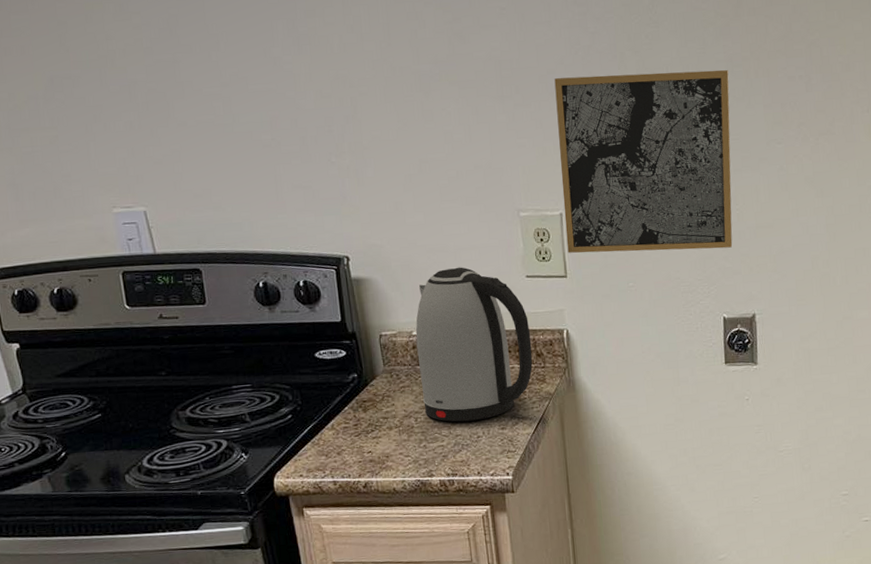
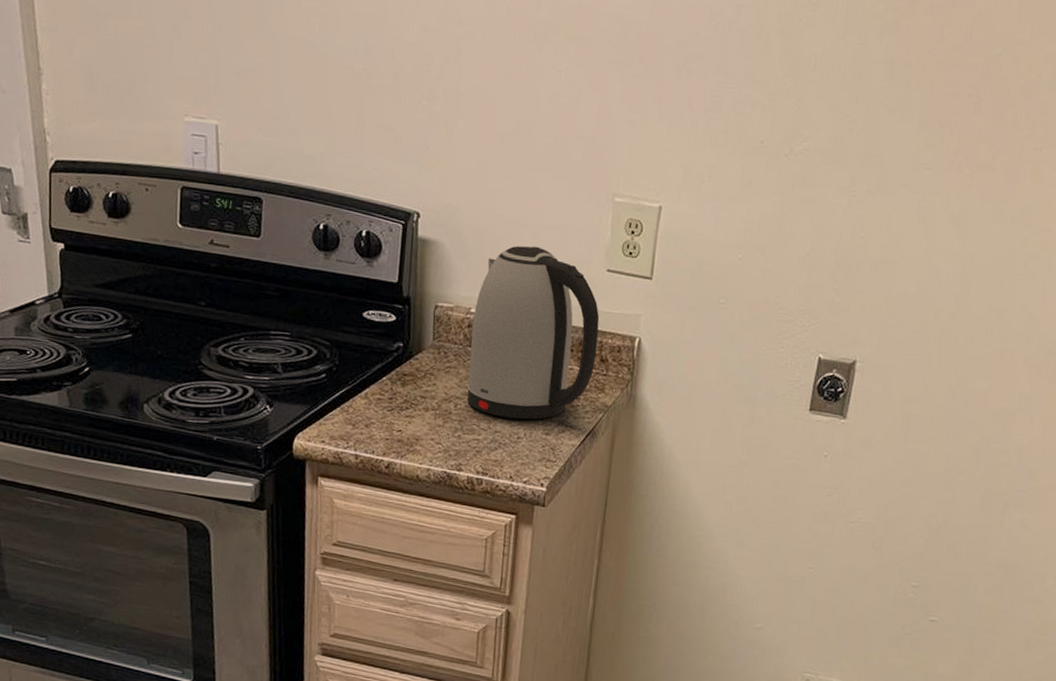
wall art: present [554,69,733,253] -> none [658,52,886,280]

